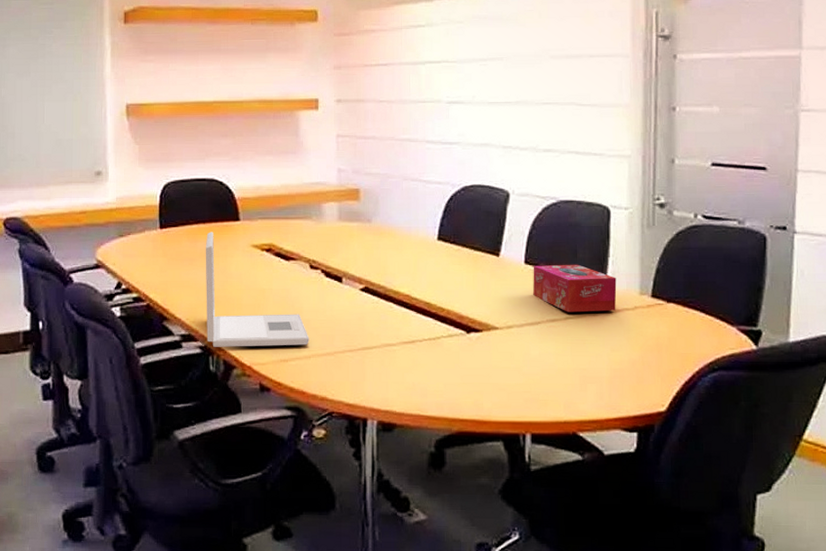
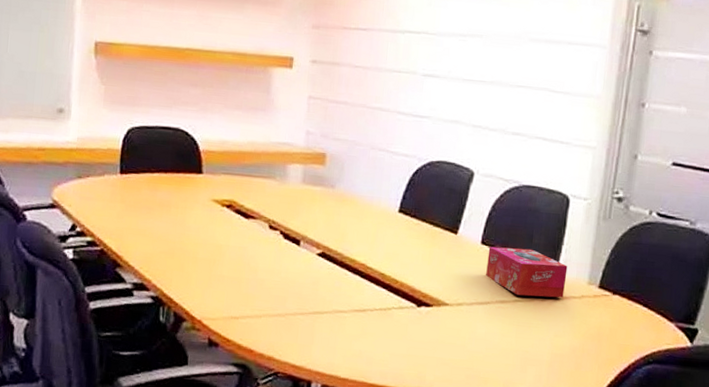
laptop: present [205,232,309,347] -> none [159,182,262,305]

